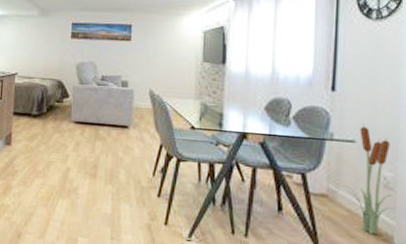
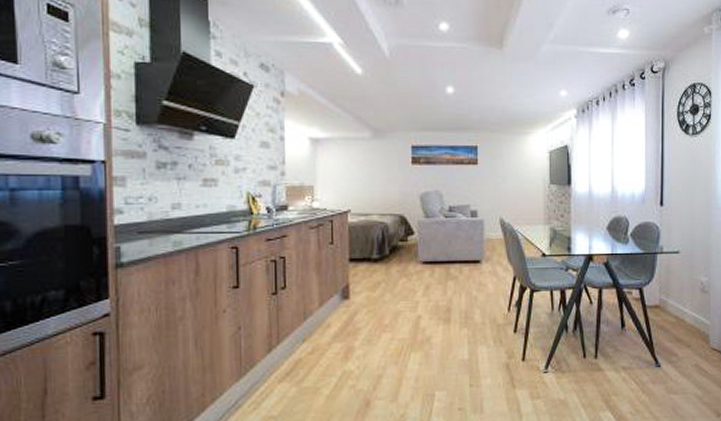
decorative plant: present [344,124,395,234] -> none [672,235,709,335]

